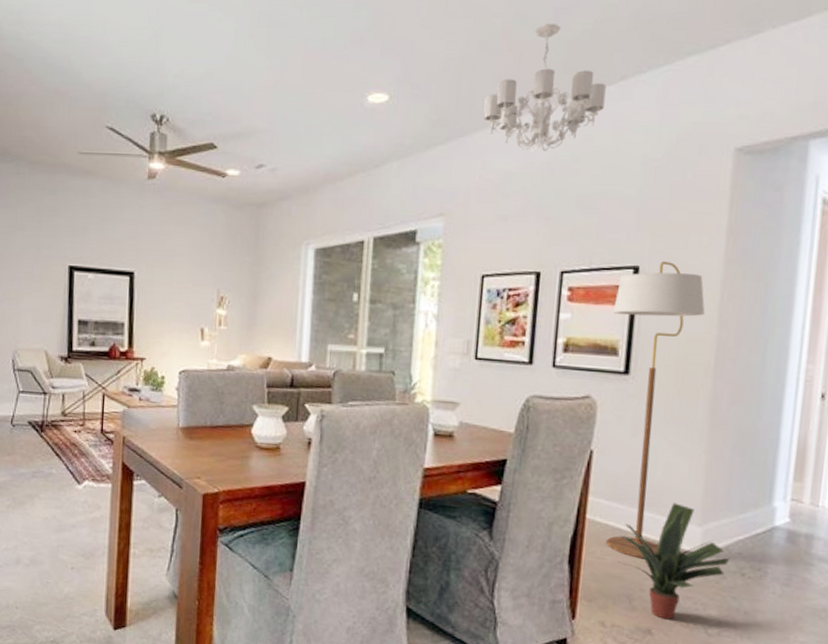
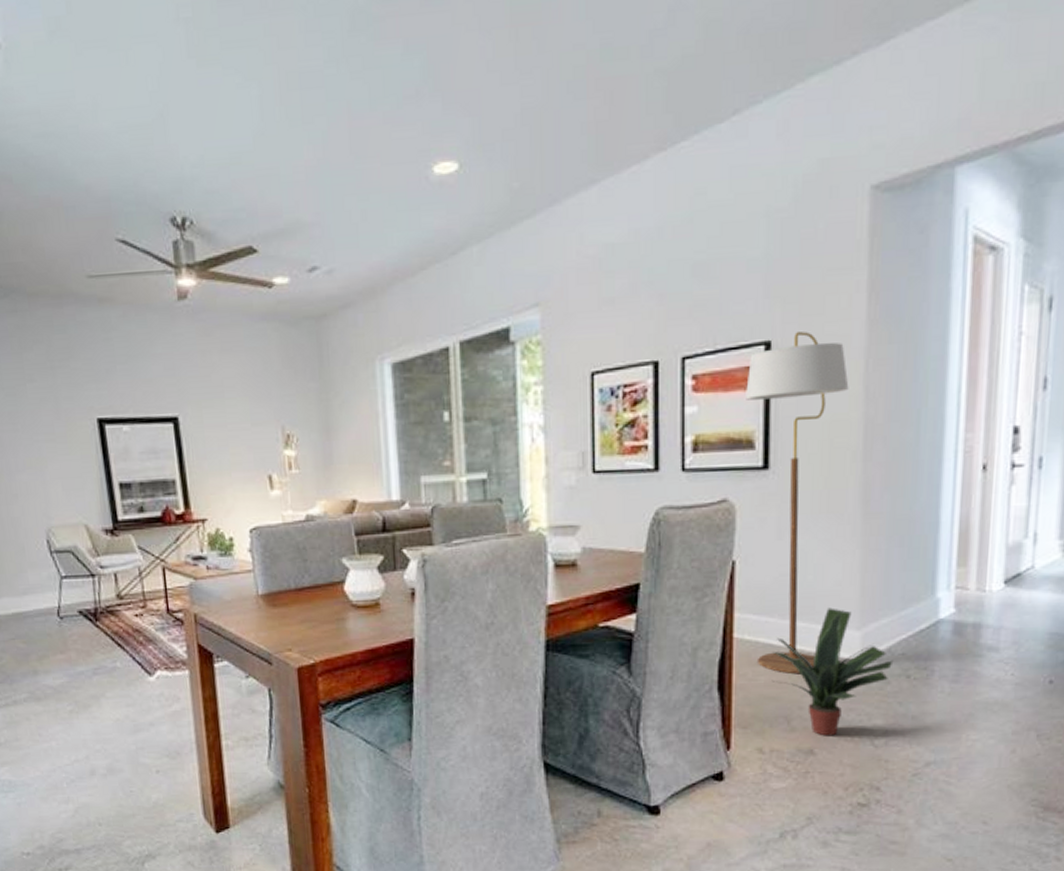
chandelier: present [483,24,606,152] -> none [574,51,716,216]

